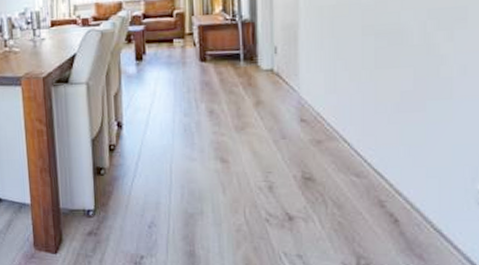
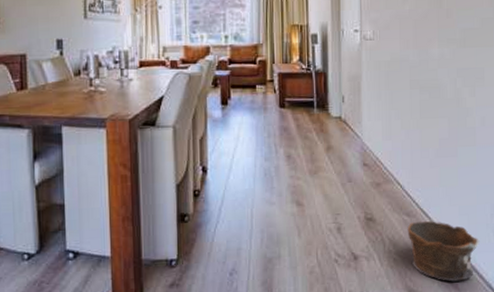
clay pot: none [356,183,455,251] -> present [407,221,480,282]

